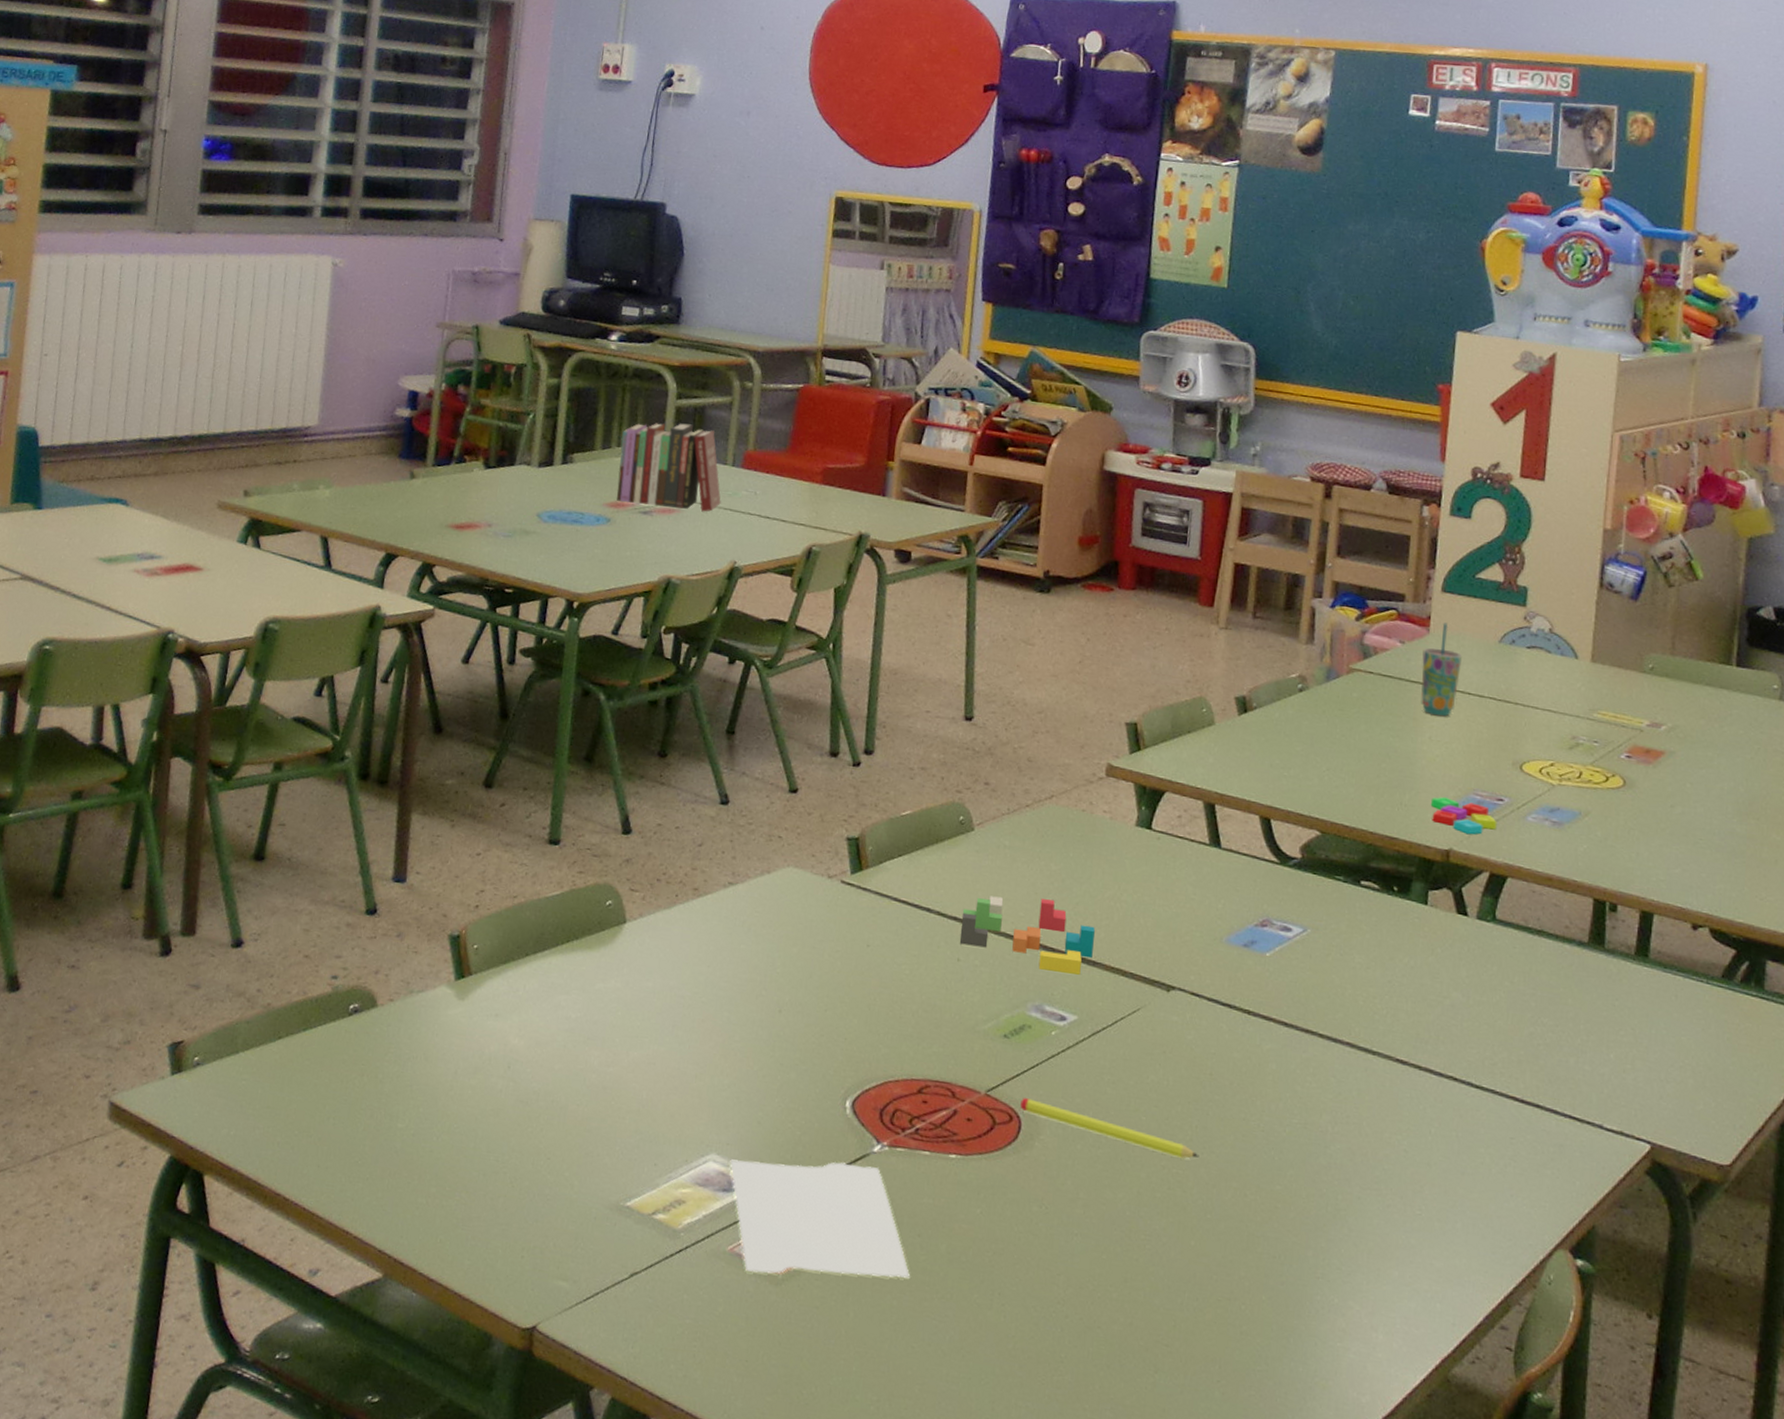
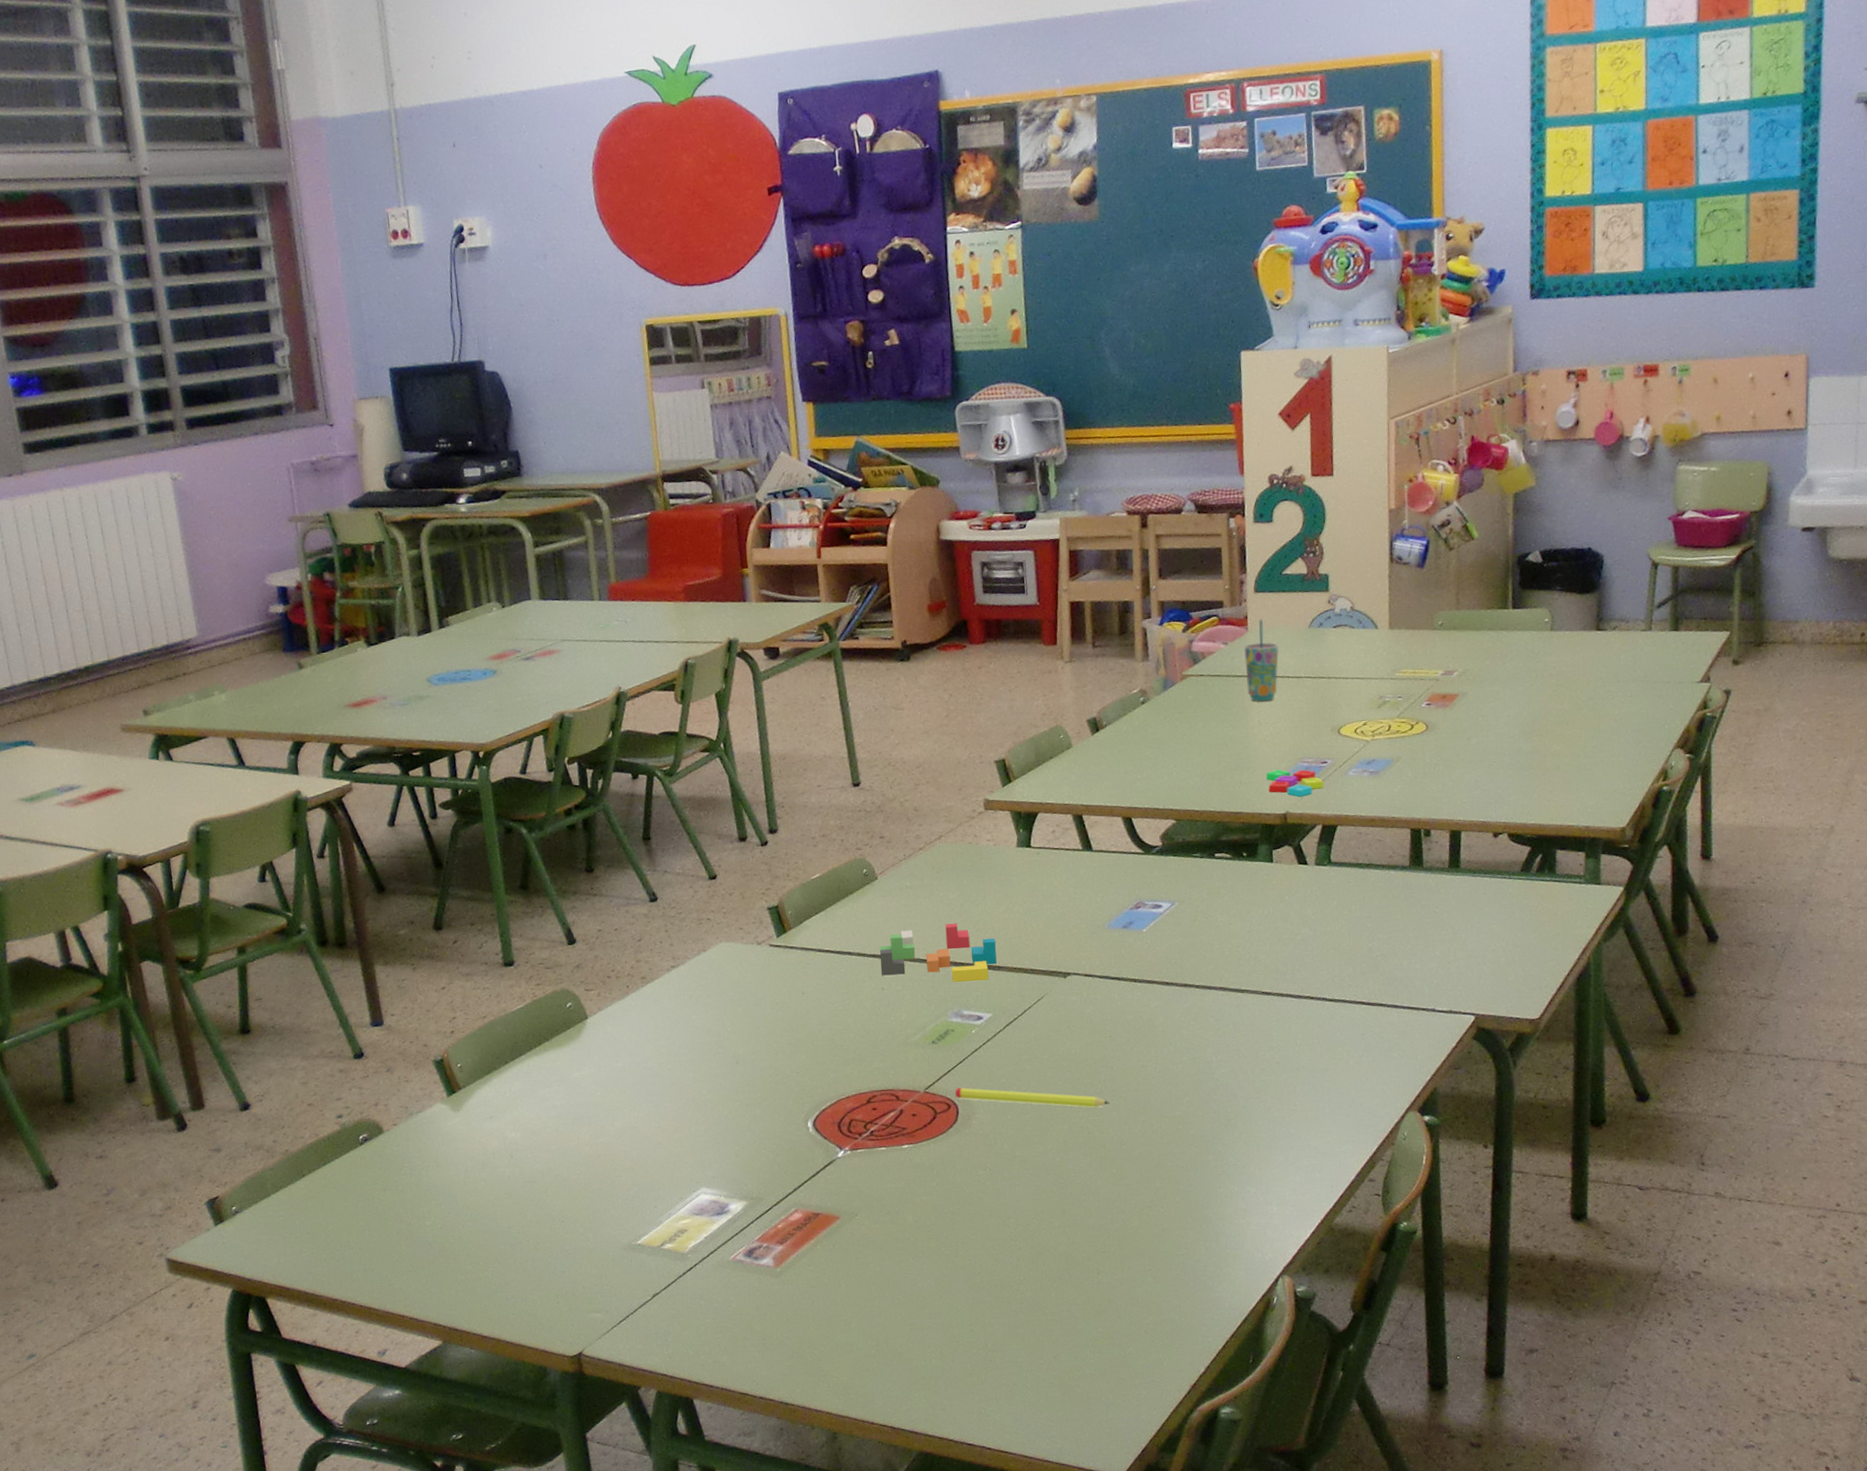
books: present [616,423,721,512] -> none [490,569,596,654]
paper sheet: present [730,1159,910,1278] -> none [718,1169,886,1272]

